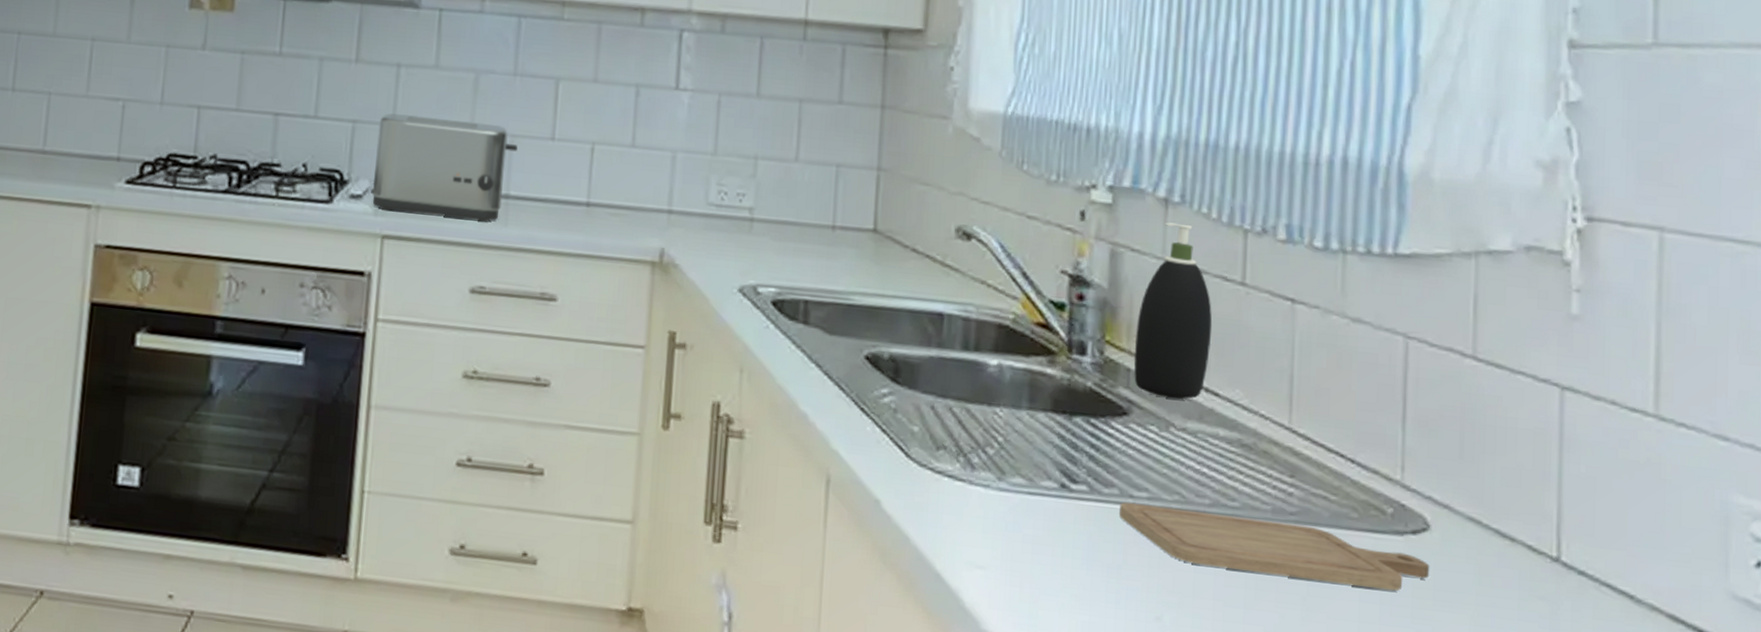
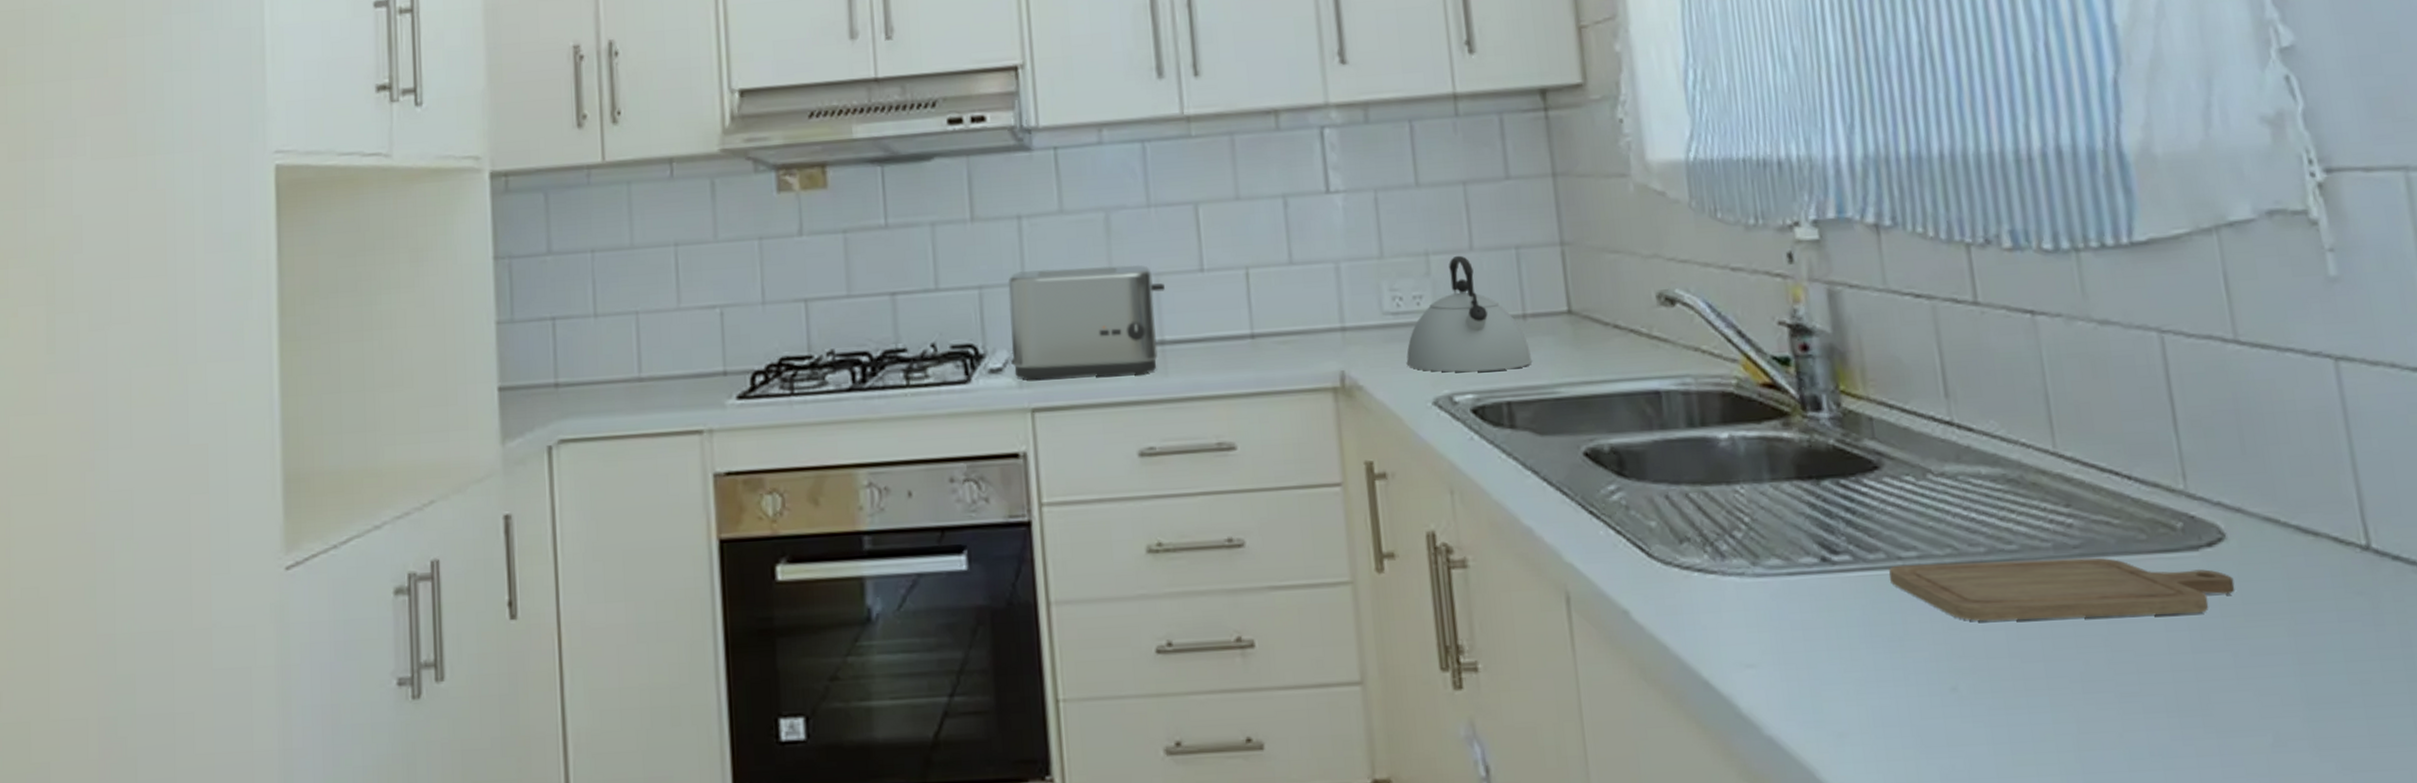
kettle: none [721,163,834,273] -> present [1406,255,1533,373]
soap dispenser: present [1133,222,1213,400] -> none [1870,249,1956,442]

